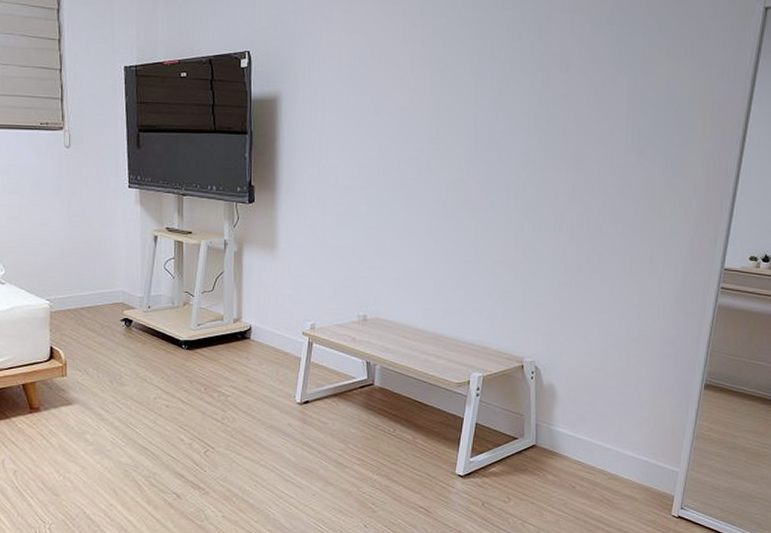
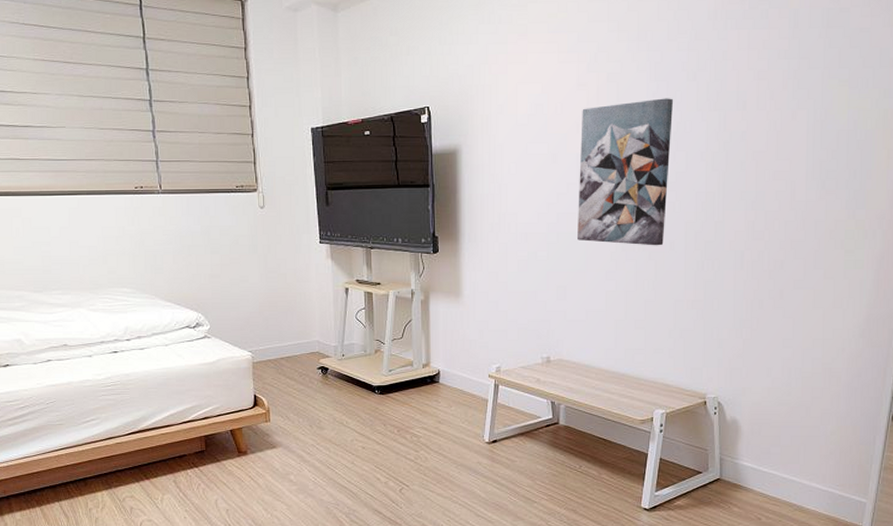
wall art: none [397,56,497,205] -> present [576,98,673,246]

